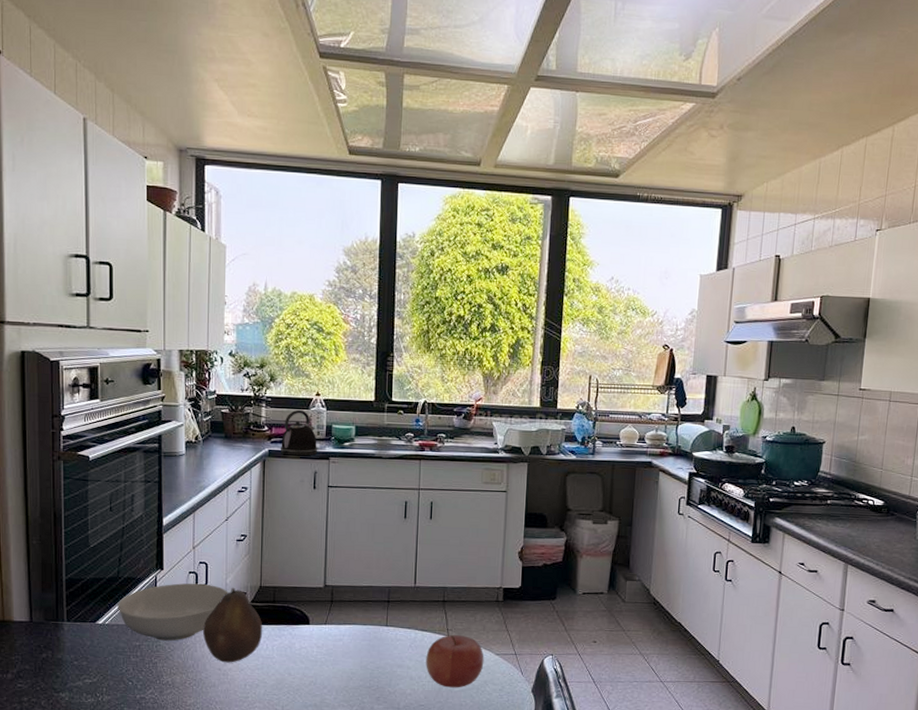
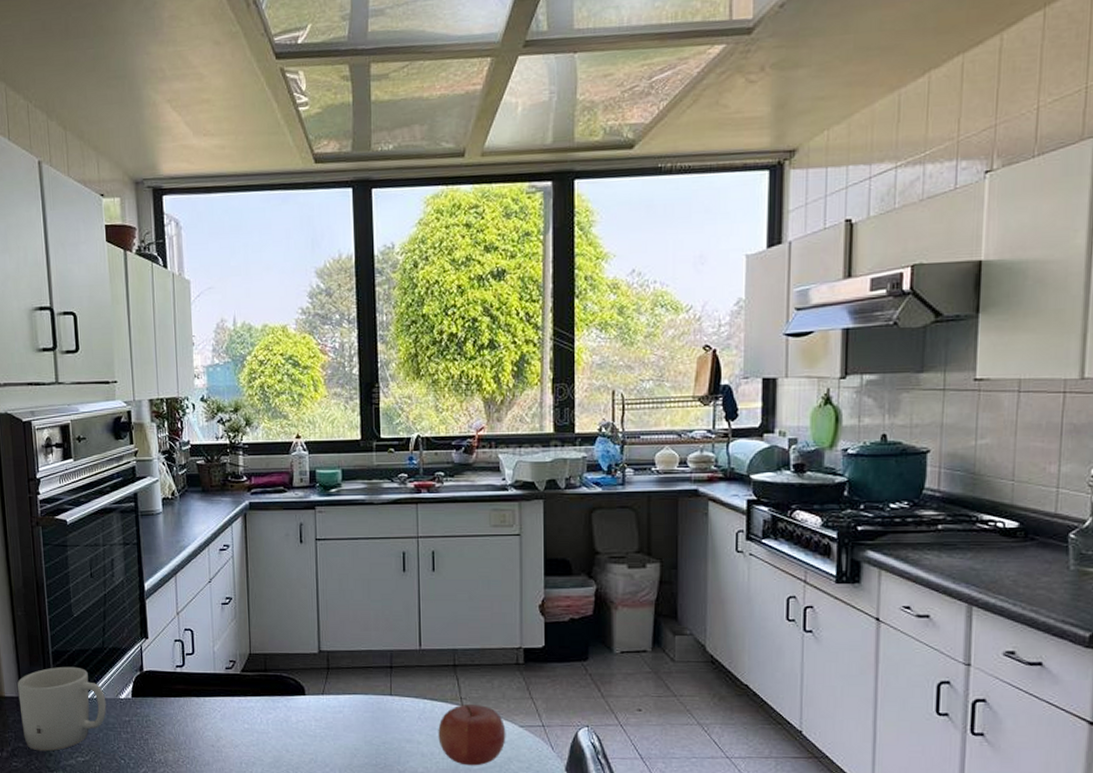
mug: none [28,593,118,674] -> present [17,666,107,752]
bowl: present [117,583,228,641] -> none [104,652,217,716]
fruit: present [203,587,263,663] -> none [193,655,256,739]
kettle: present [280,409,318,456] -> none [261,455,302,507]

